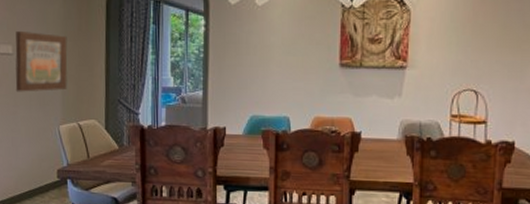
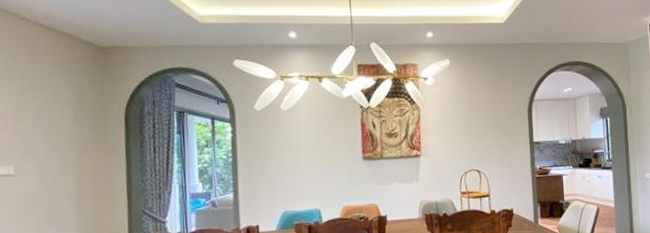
wall art: present [15,32,68,92] -> none [17,150,83,214]

